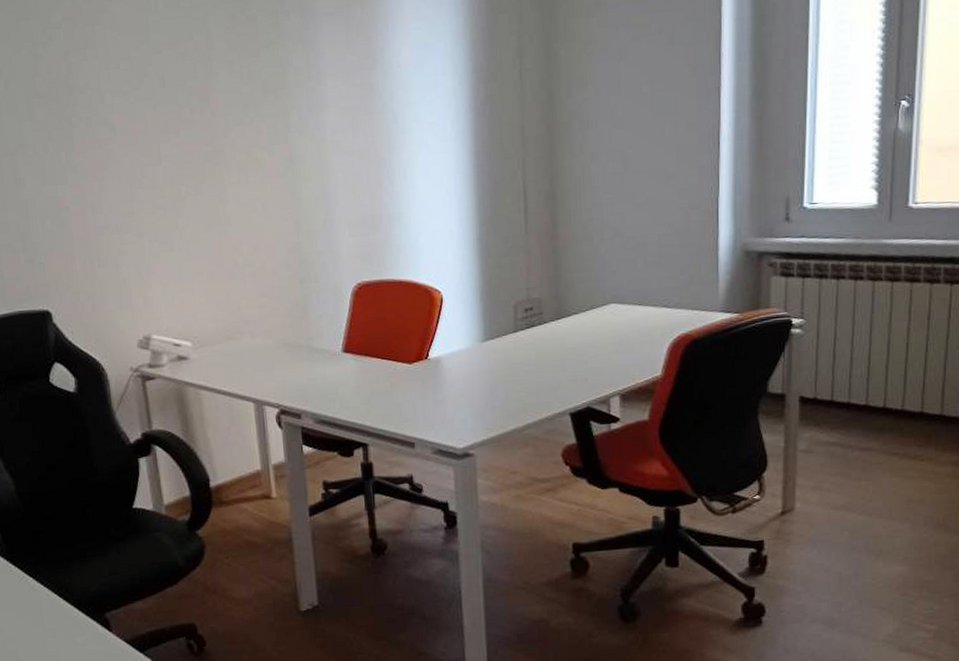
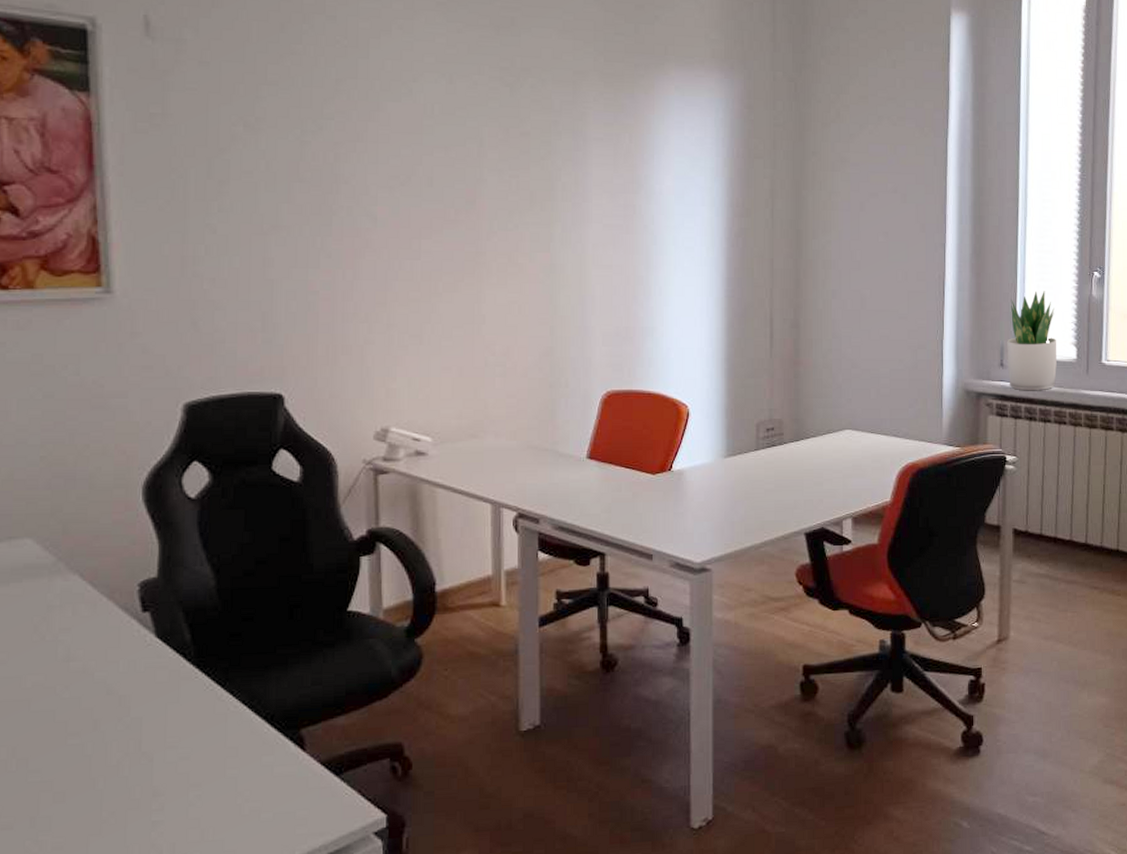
planter: none [793,129,853,246] -> present [1007,291,1057,391]

